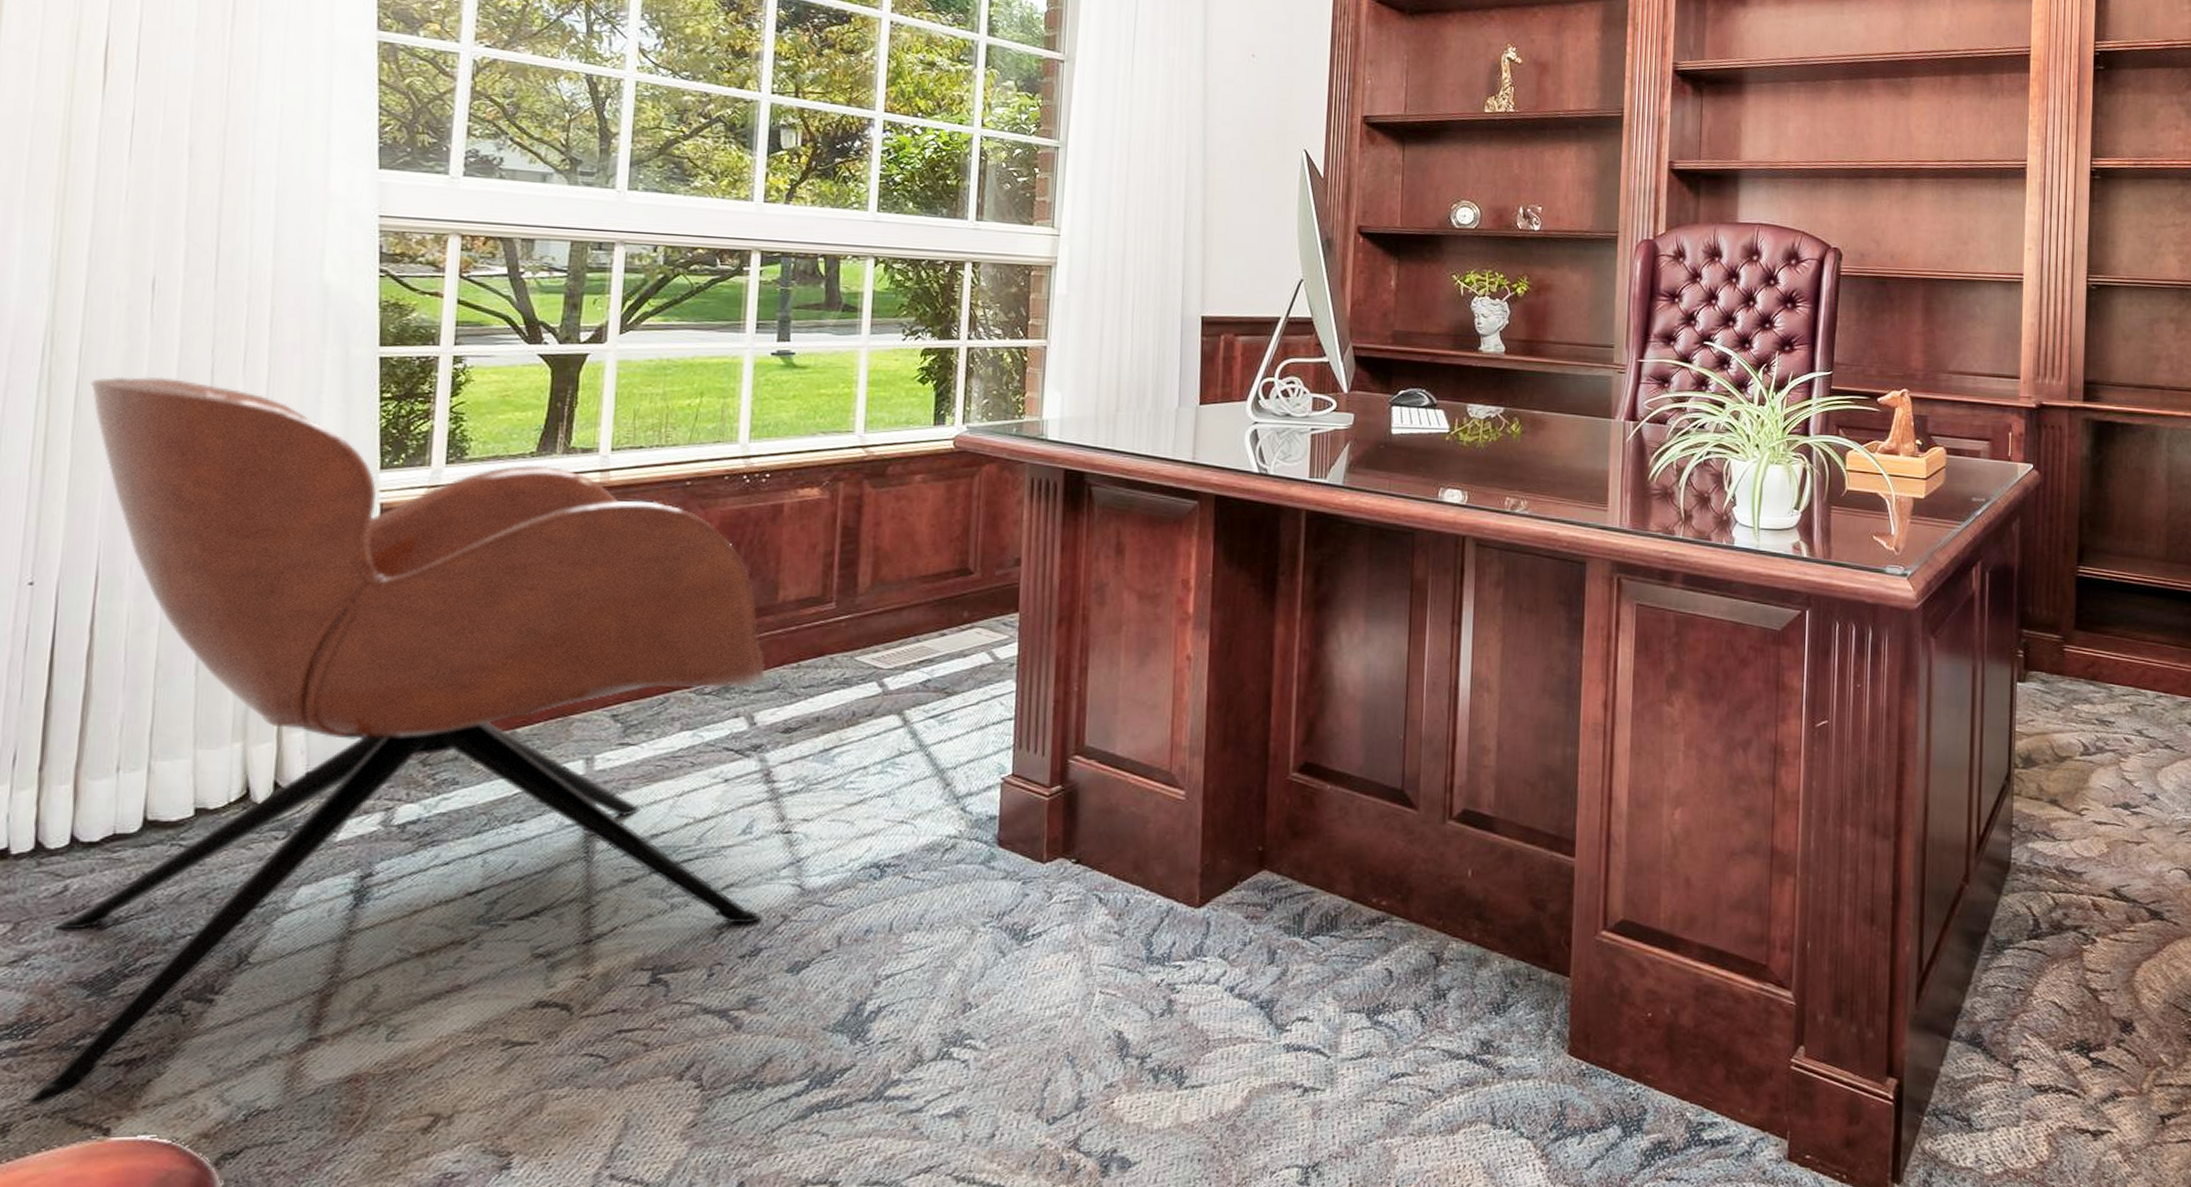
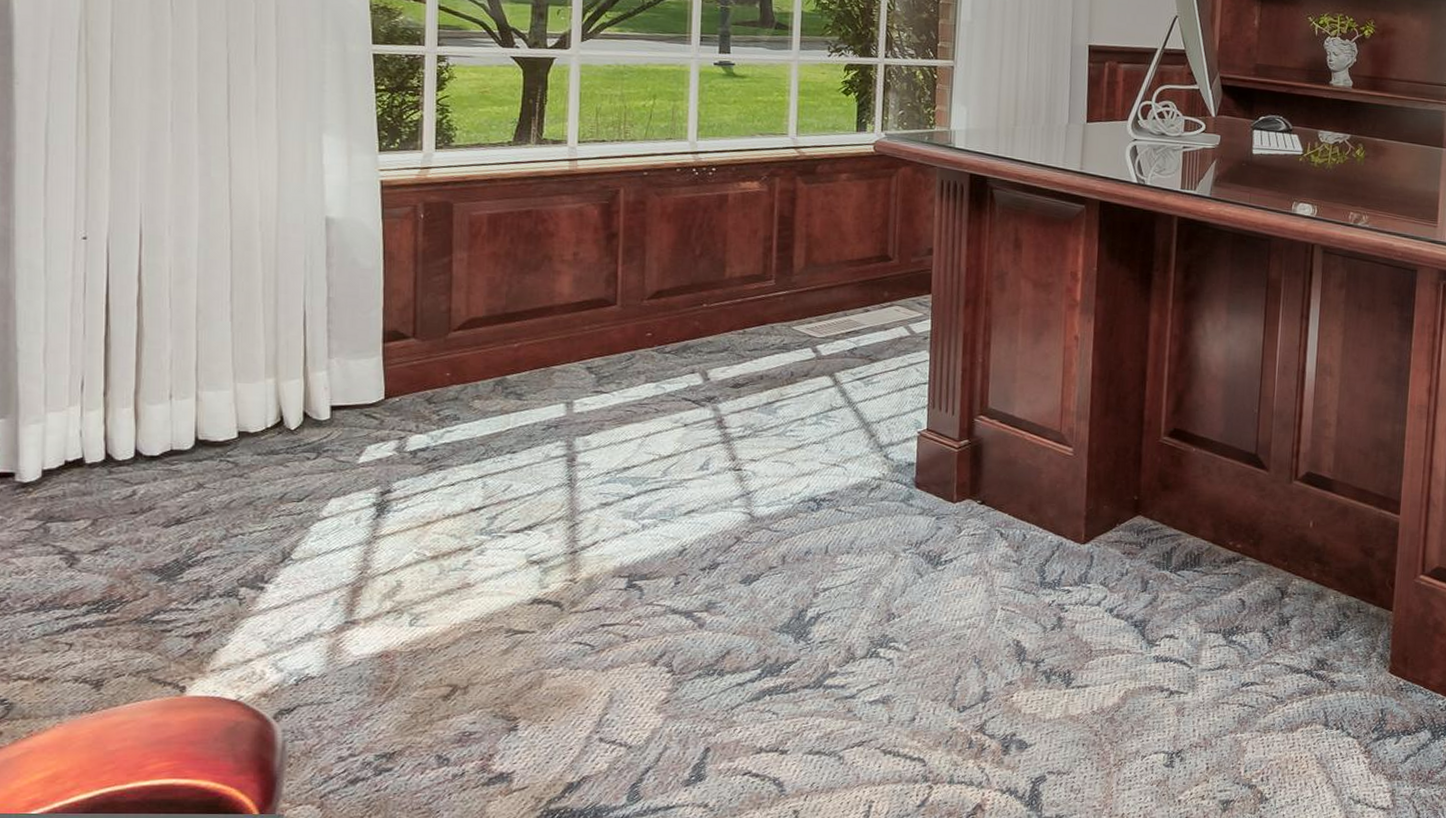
armchair: present [24,376,765,1108] -> none [113,62,718,668]

